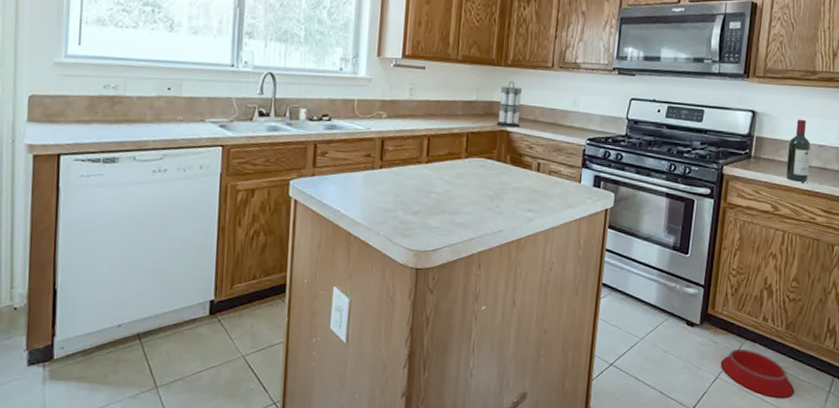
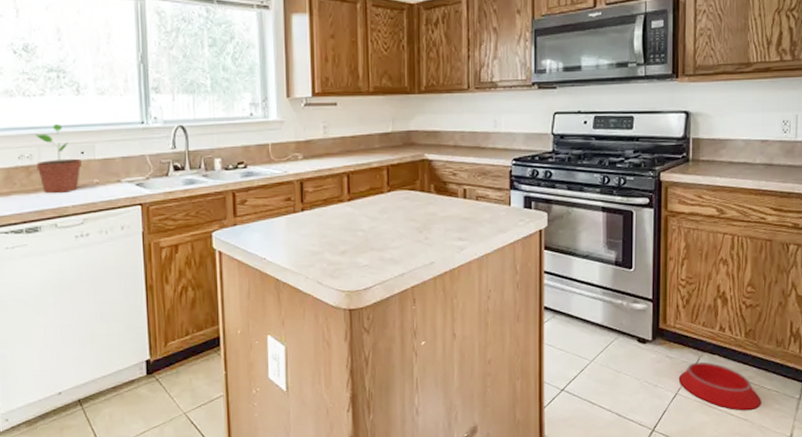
potted plant: none [121,58,167,127] -> present [36,124,82,194]
spice rack: present [496,81,522,128] -> none [416,108,440,156]
wine bottle: present [785,119,811,183] -> none [728,115,753,182]

